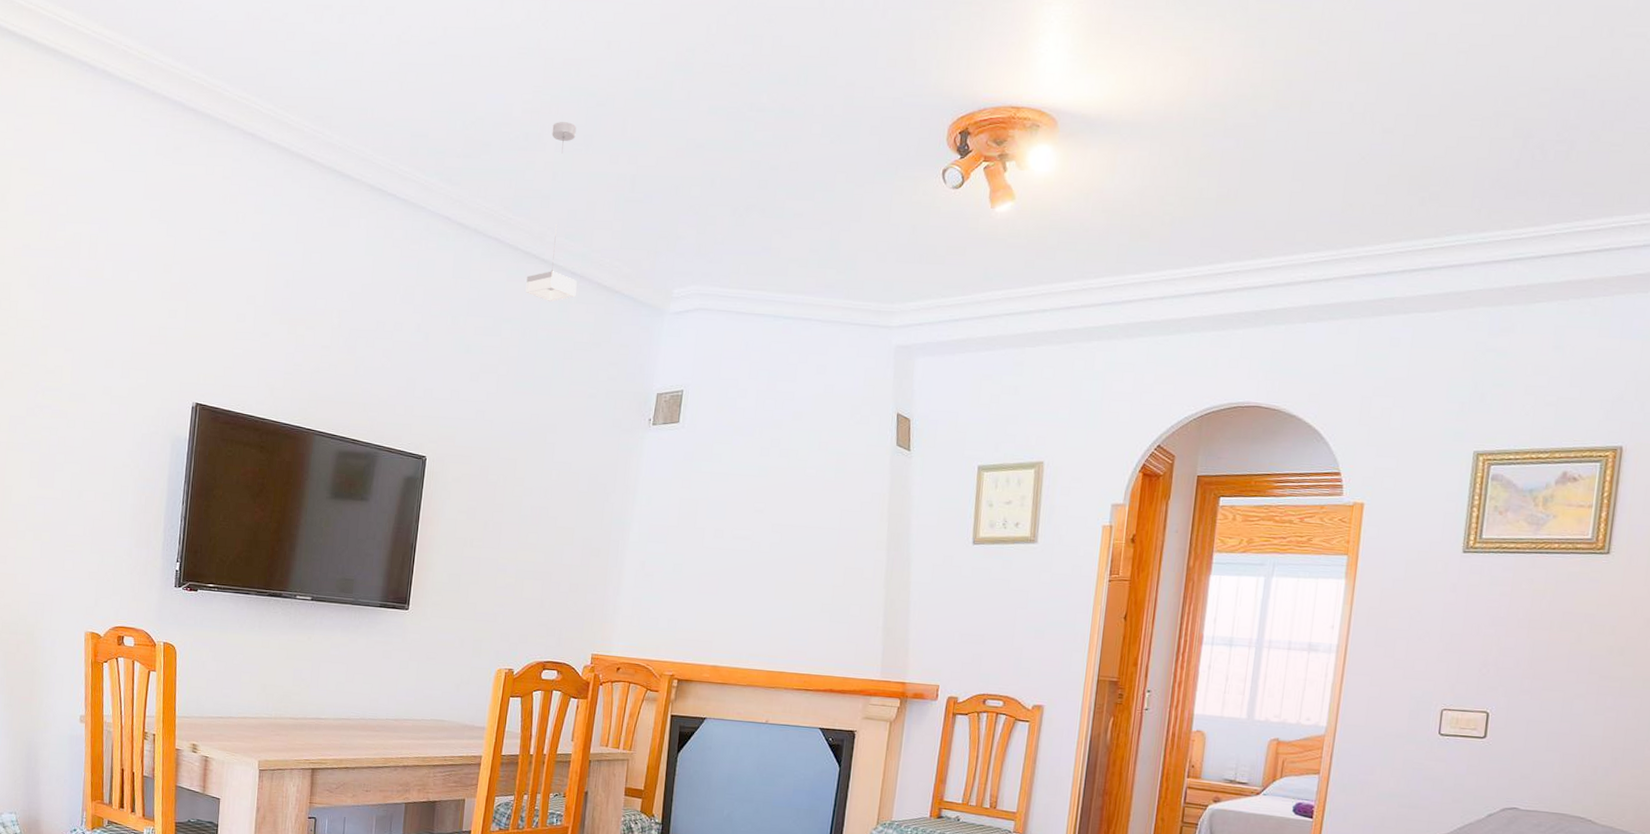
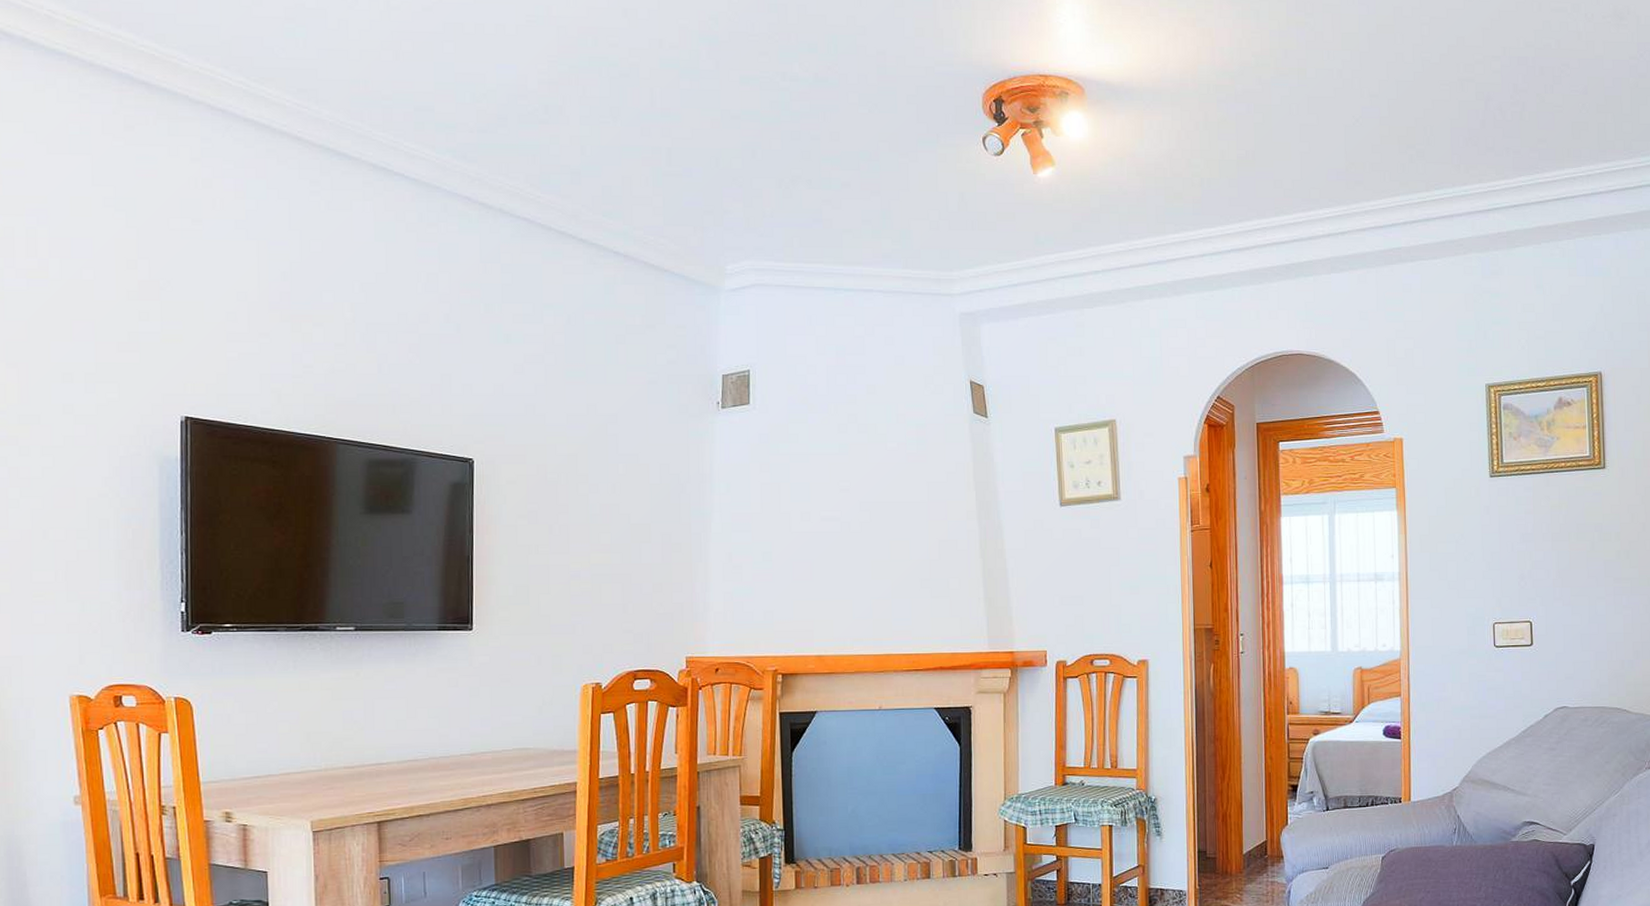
pendant lamp: present [526,122,577,301] -> none [565,93,622,283]

